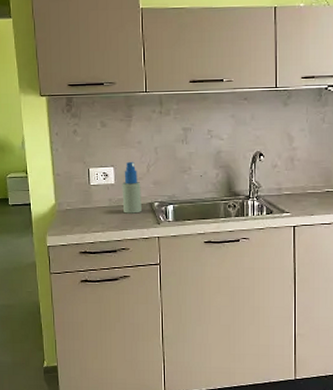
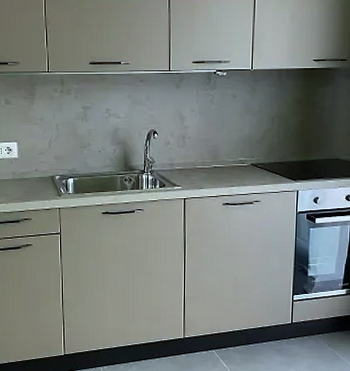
spray bottle: present [122,161,142,214] -> none [25,137,43,186]

